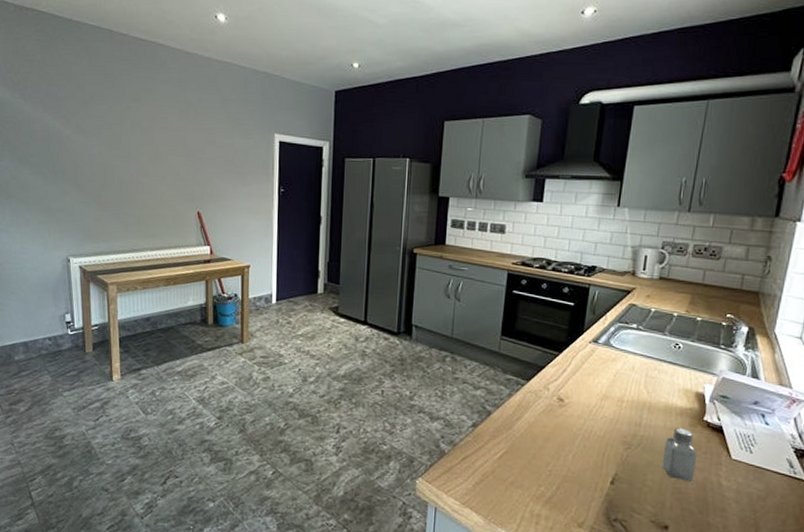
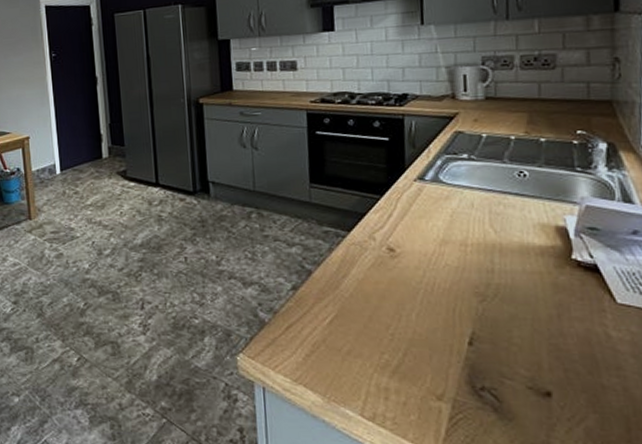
saltshaker: present [662,427,697,482] -> none [527,270,573,336]

